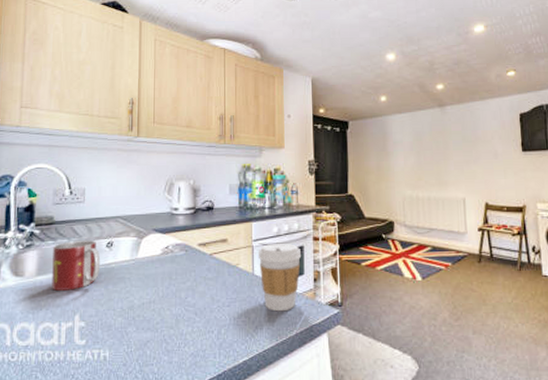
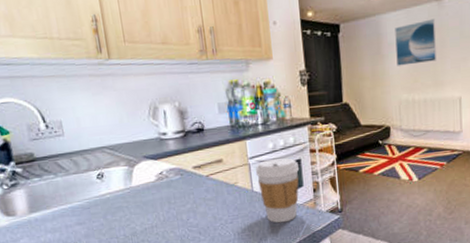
mug: present [52,239,101,291] -> none [40,173,95,226]
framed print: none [400,123,441,164] -> present [395,18,437,66]

